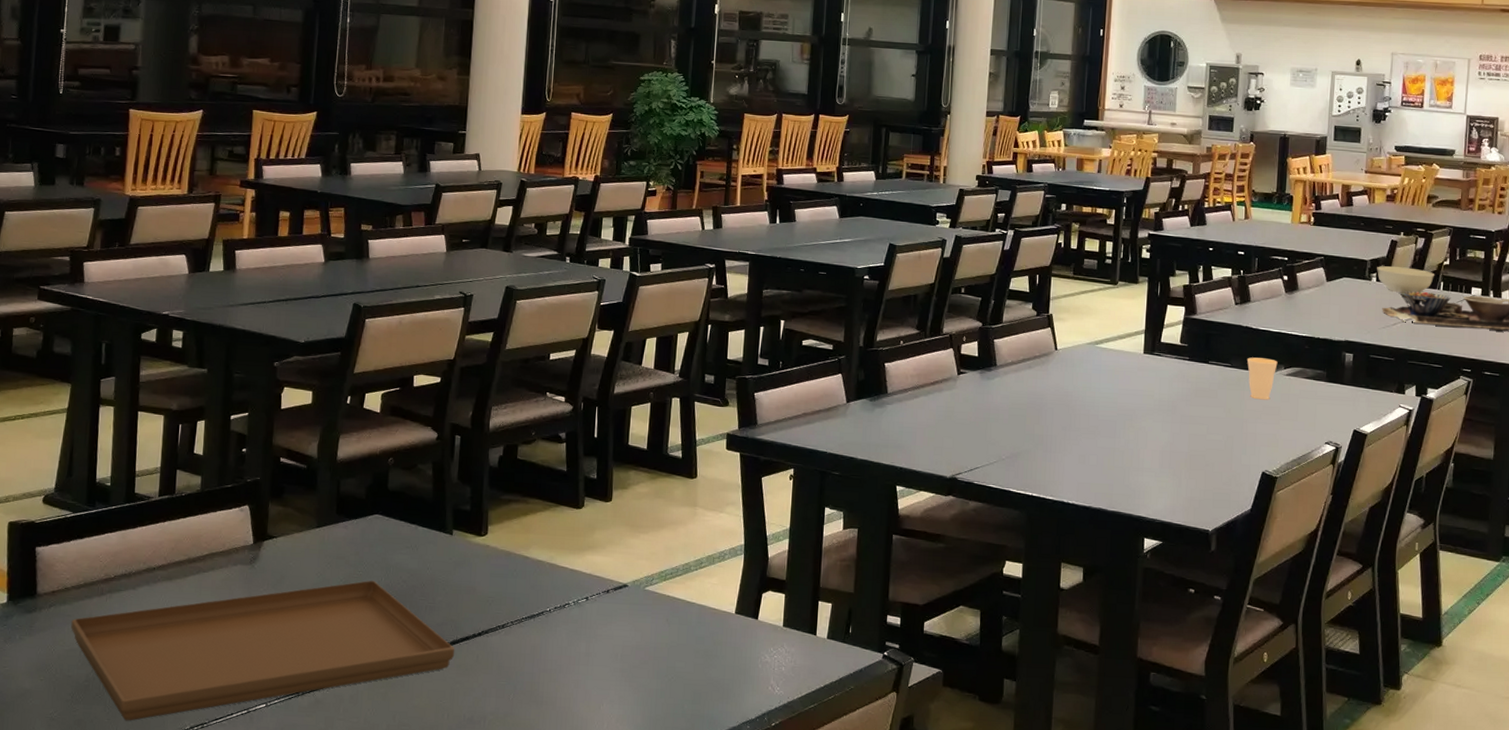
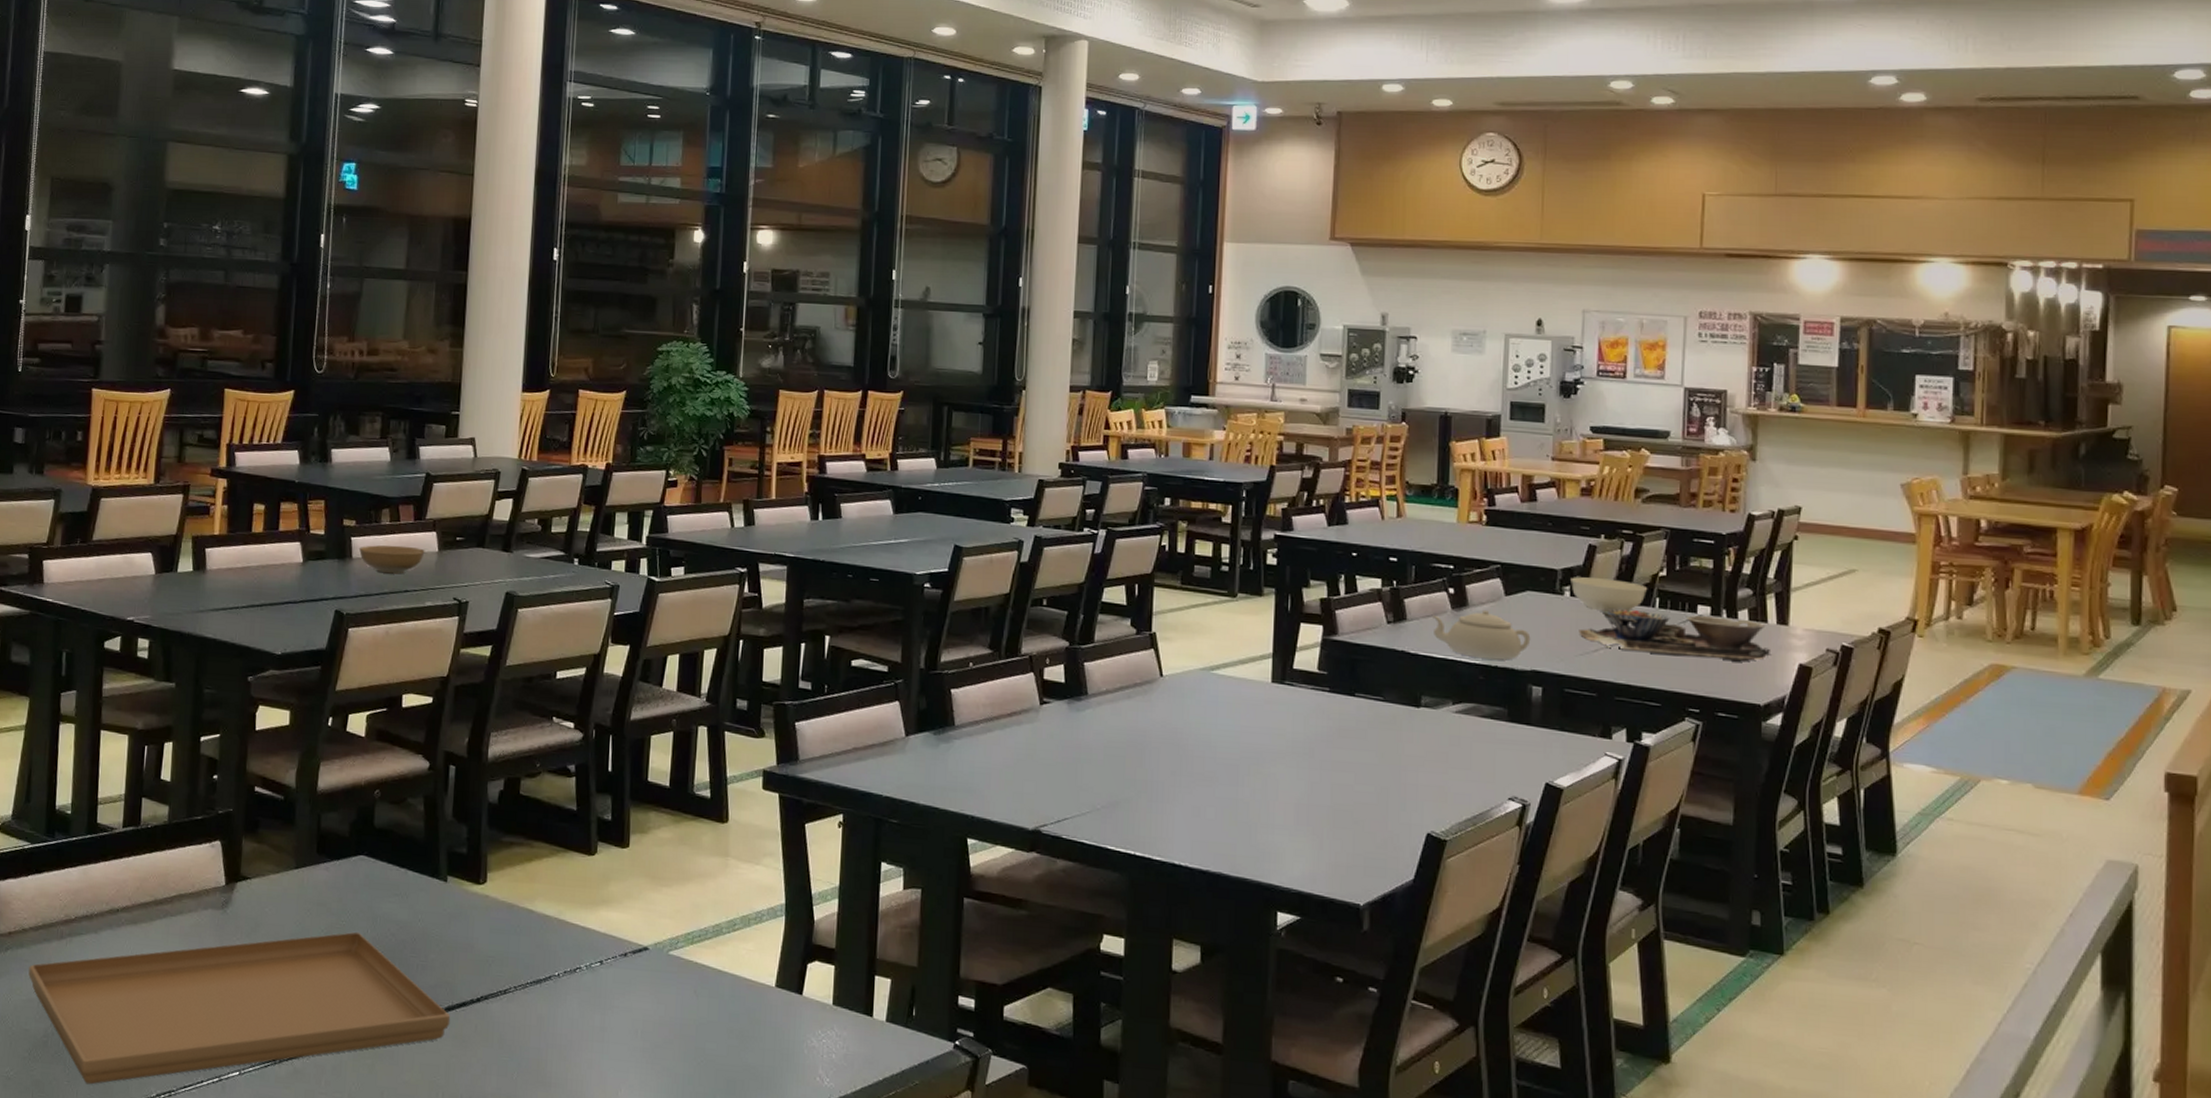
bowl: none [375,246,435,272] -> present [358,545,425,574]
cup: present [1246,357,1278,400] -> none [1403,689,1444,743]
teapot: none [1270,294,1346,333] -> present [1431,611,1531,661]

